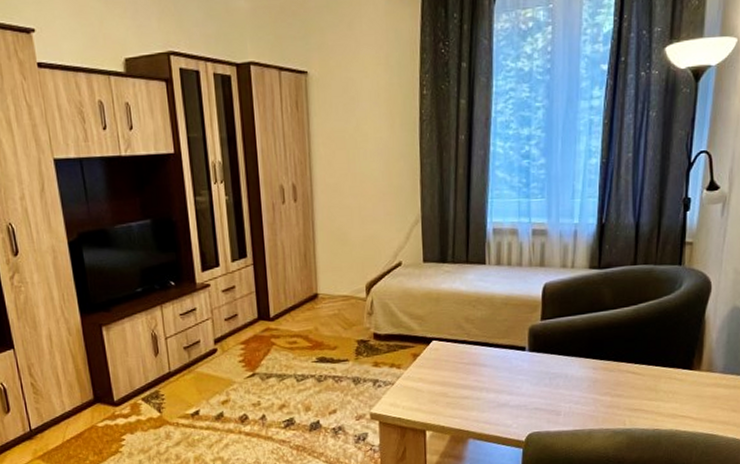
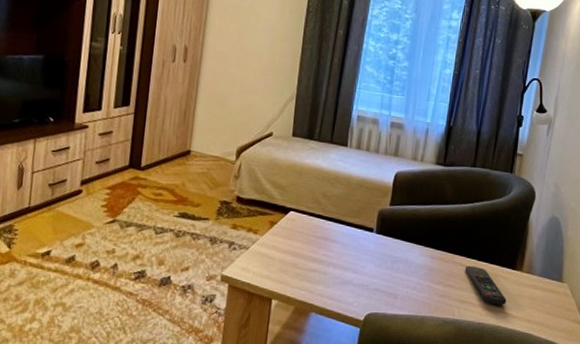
remote control: none [633,371,685,409] -> present [465,265,507,305]

